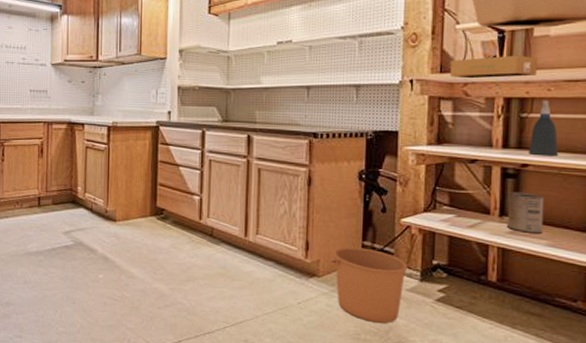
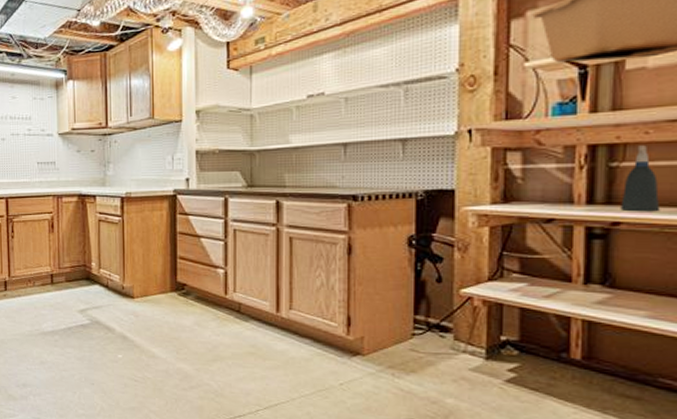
bucket: present [330,247,408,323] -> none [376,322,471,407]
box: present [450,55,537,79] -> none [518,93,631,125]
paint can: present [507,192,545,235] -> none [594,255,642,305]

